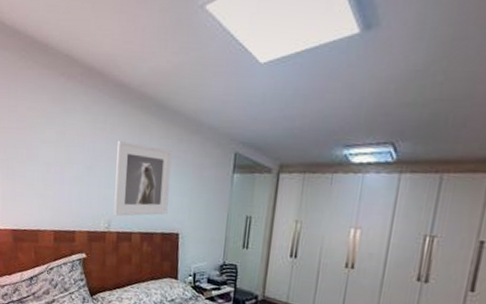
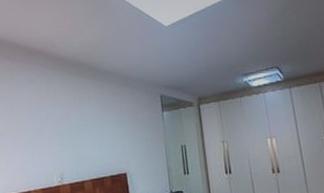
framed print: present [114,140,172,217] -> none [61,102,113,170]

